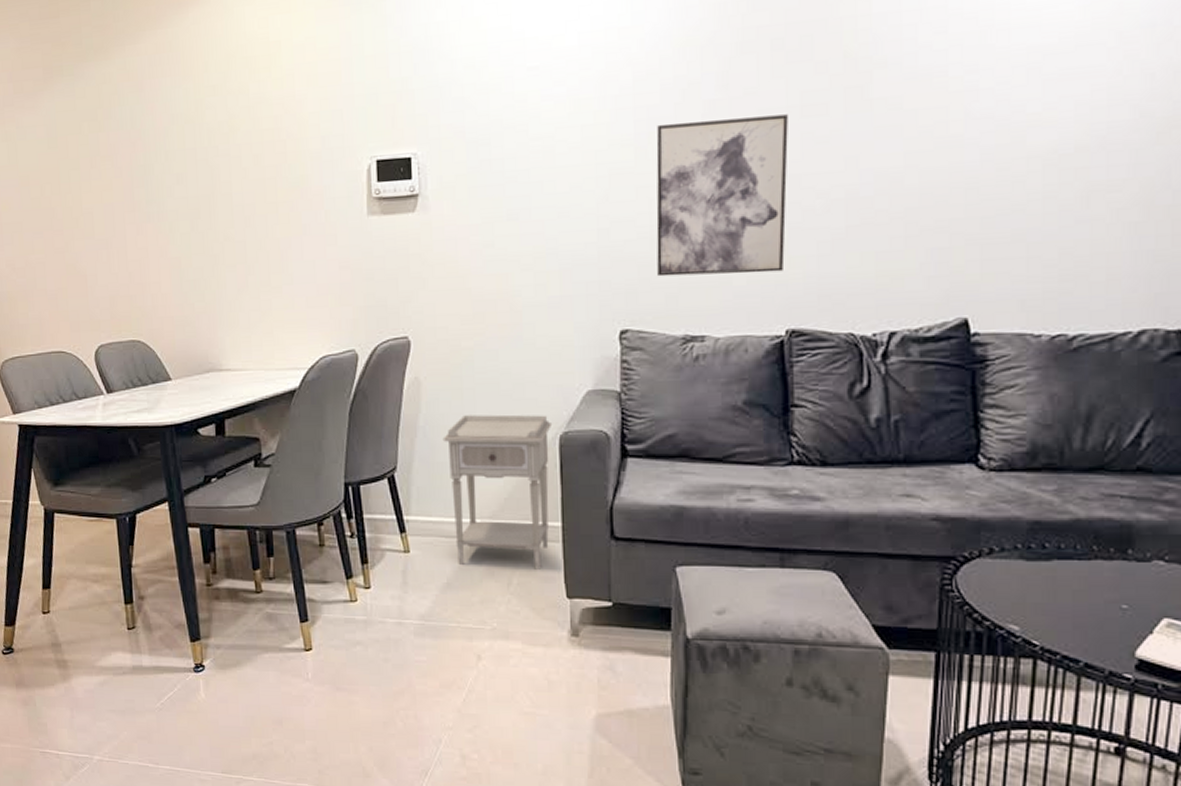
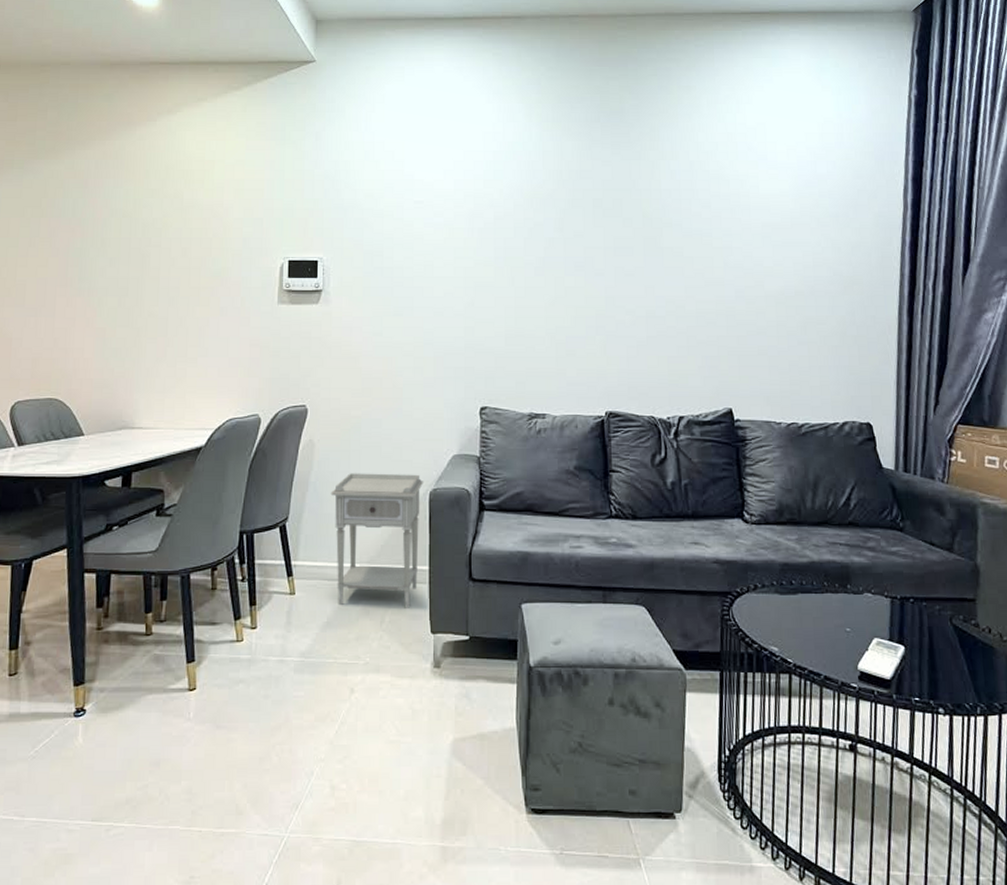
wall art: present [656,114,788,277] -> none [510,252,606,367]

